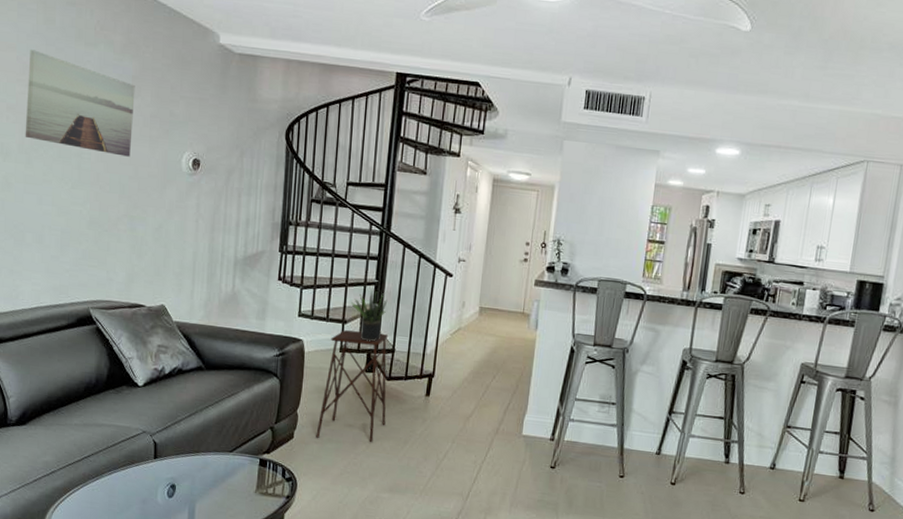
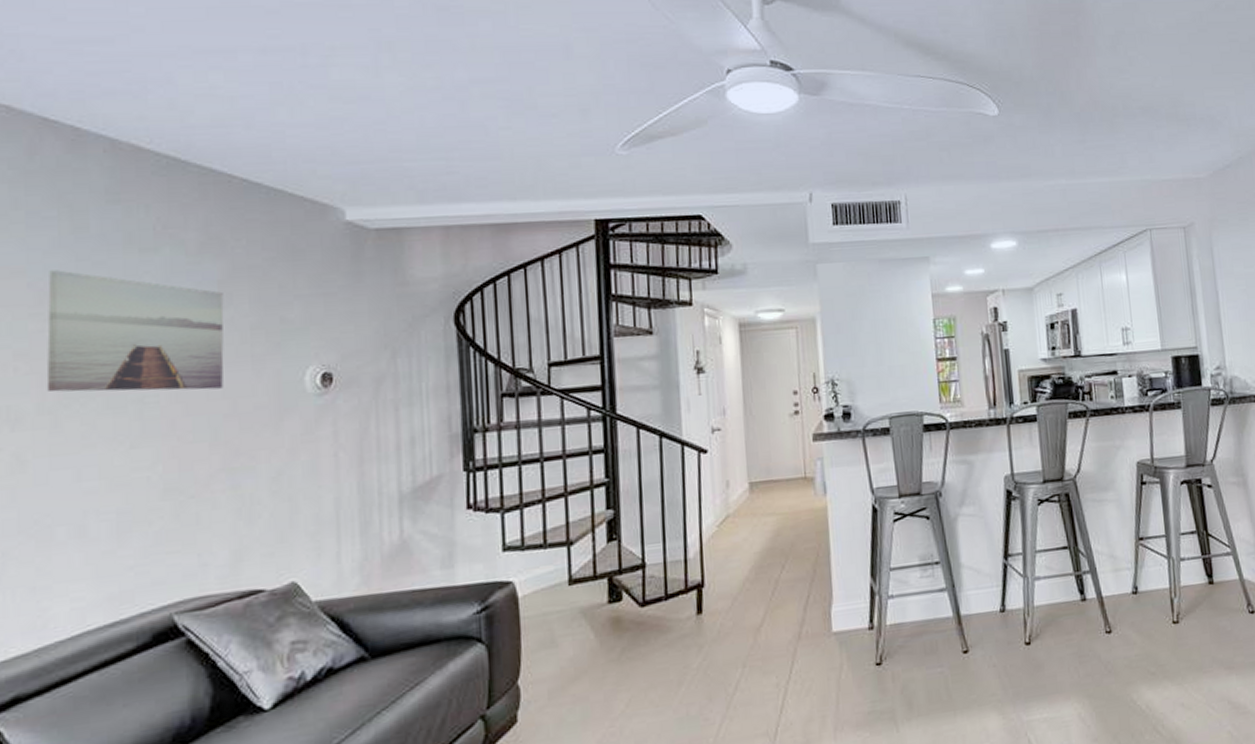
side table: present [316,330,389,443] -> none [550,545,648,713]
potted plant: present [350,290,387,342] -> none [574,492,626,562]

